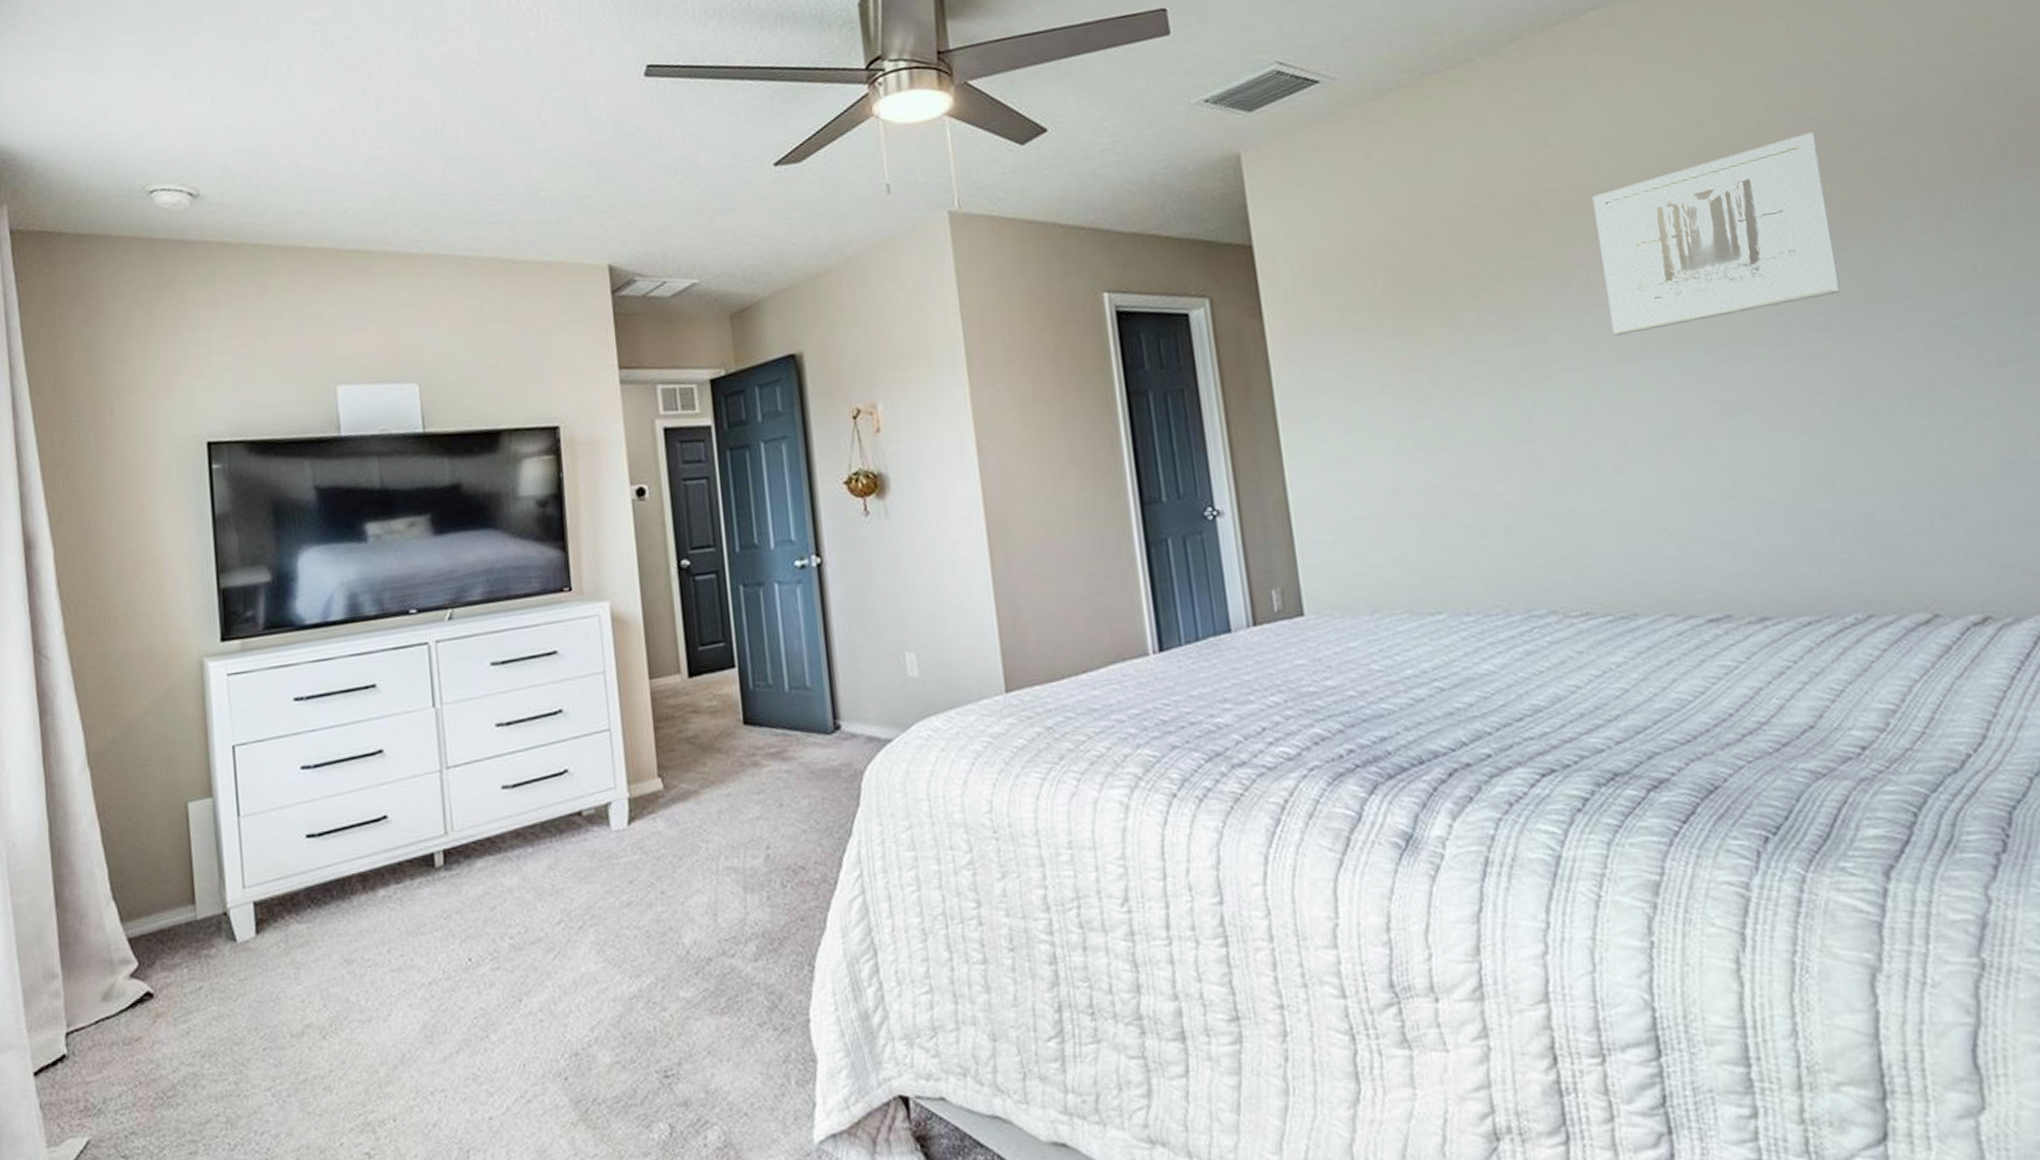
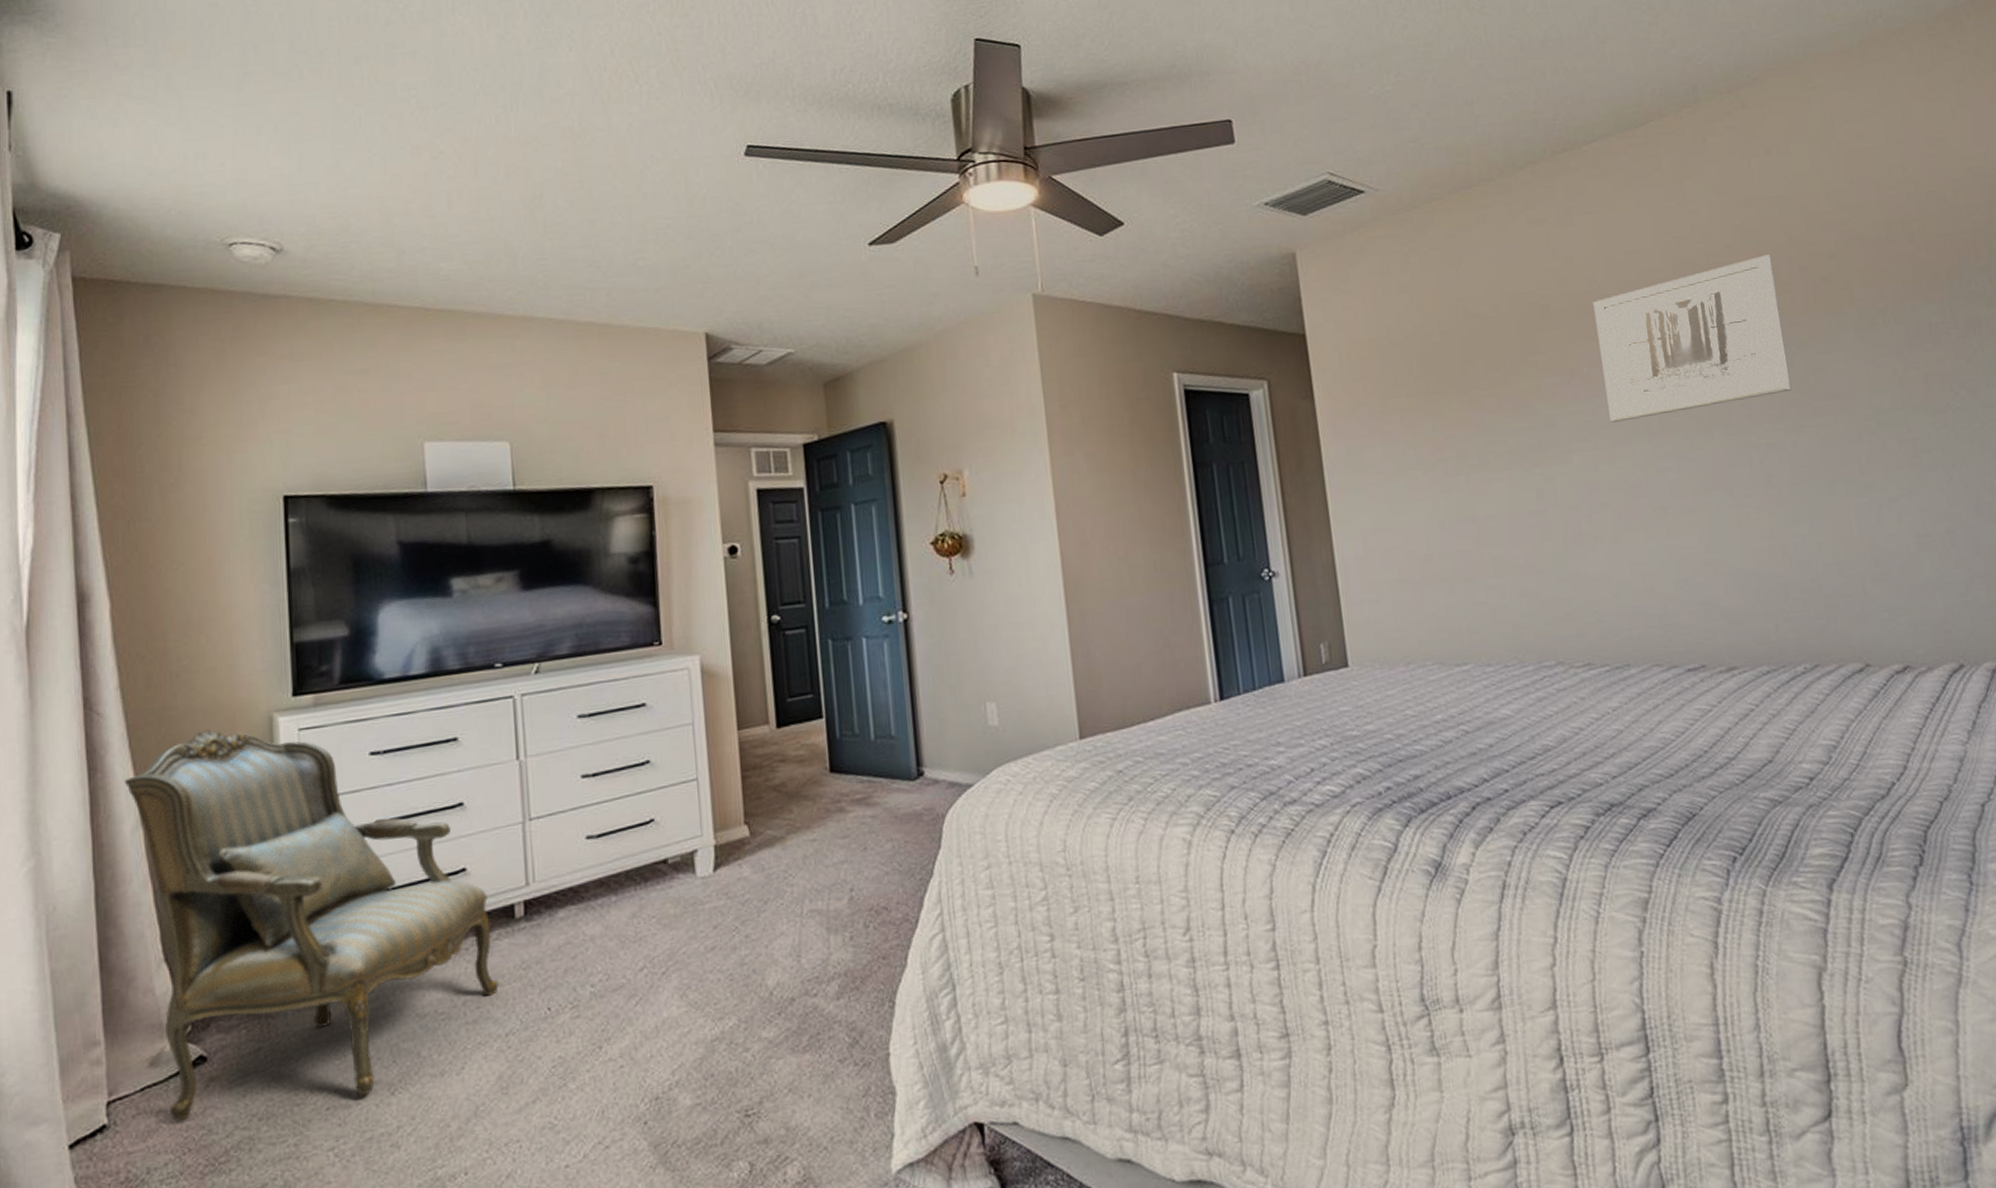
armchair: none [71,673,422,1056] -> present [124,729,500,1123]

